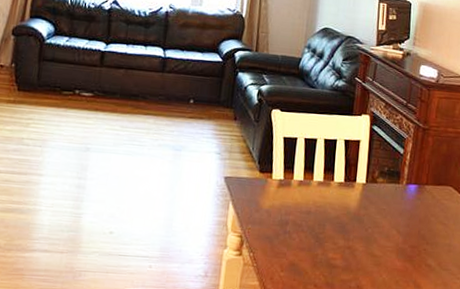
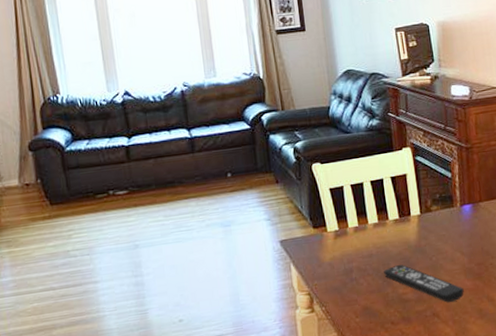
remote control: none [318,228,393,279] -> present [384,264,464,303]

